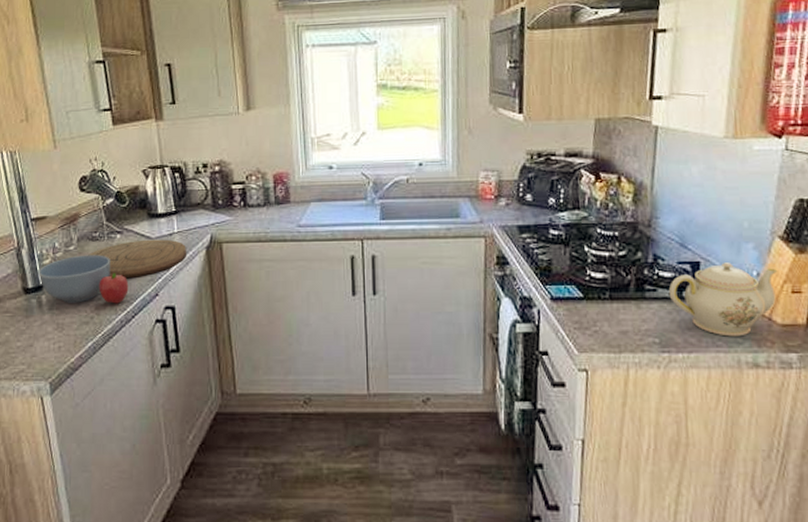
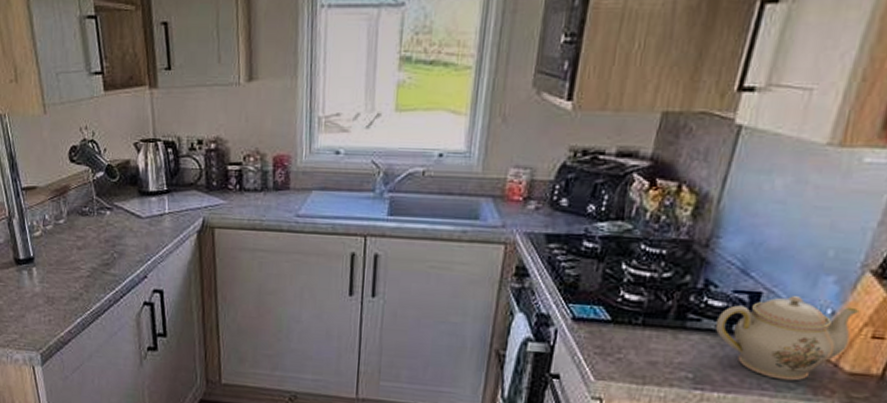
bowl: present [38,254,110,303] -> none [29,229,100,278]
cutting board: present [87,239,187,279] -> none [77,218,178,258]
fruit: present [99,272,129,304] -> none [88,250,118,283]

